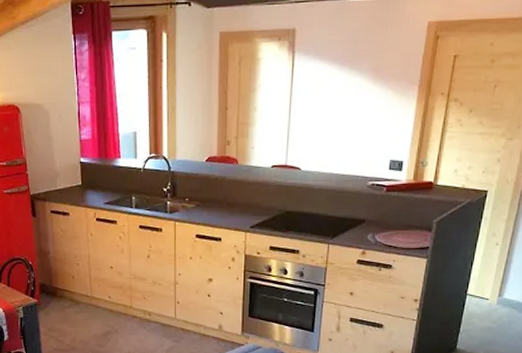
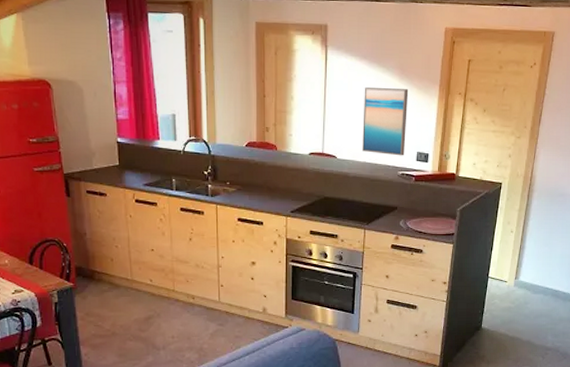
wall art: none [329,92,383,165] -> present [362,87,409,156]

